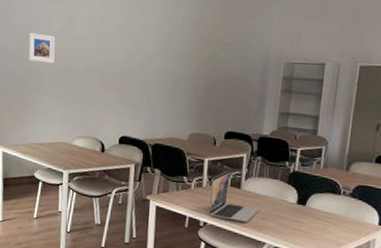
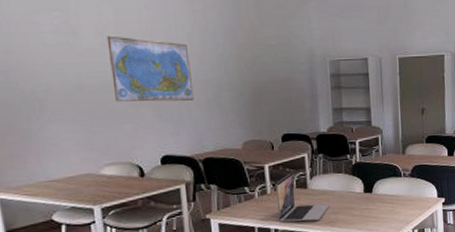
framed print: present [28,32,56,63] -> none [12,48,57,84]
world map: none [93,25,157,89] -> present [106,35,195,102]

